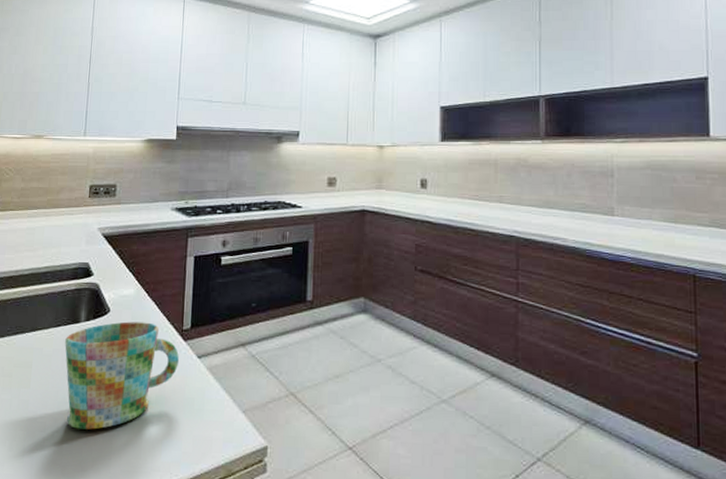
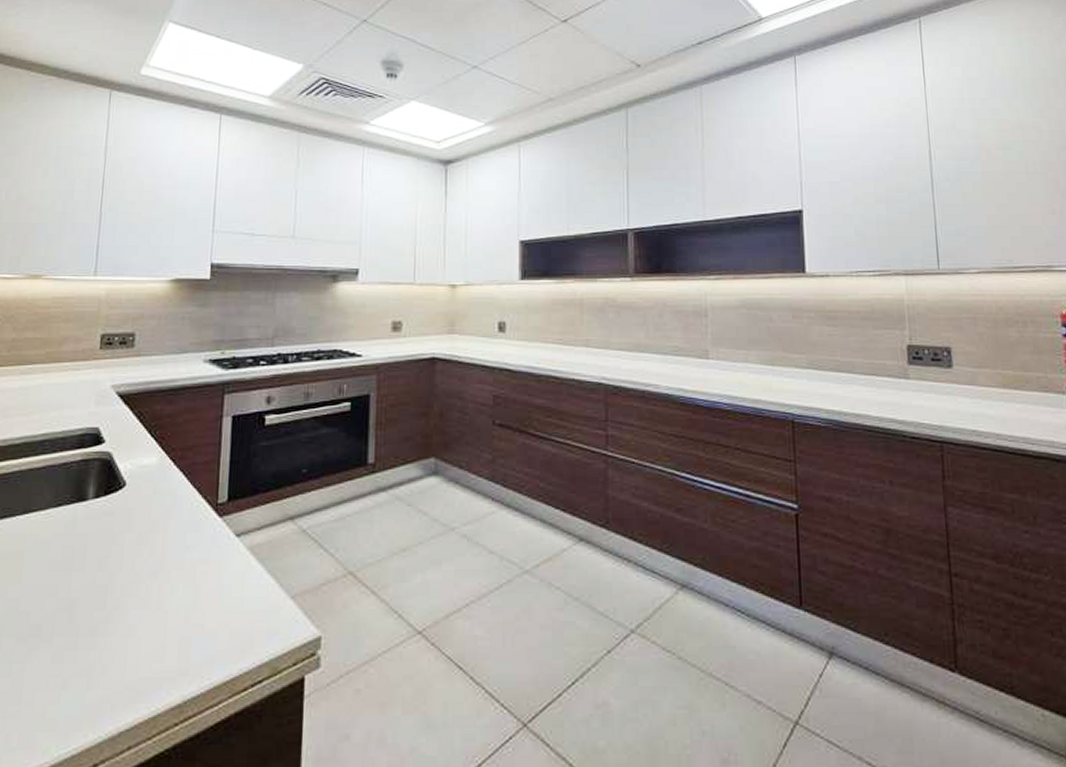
mug: present [65,321,179,430] -> none [67,496,213,631]

